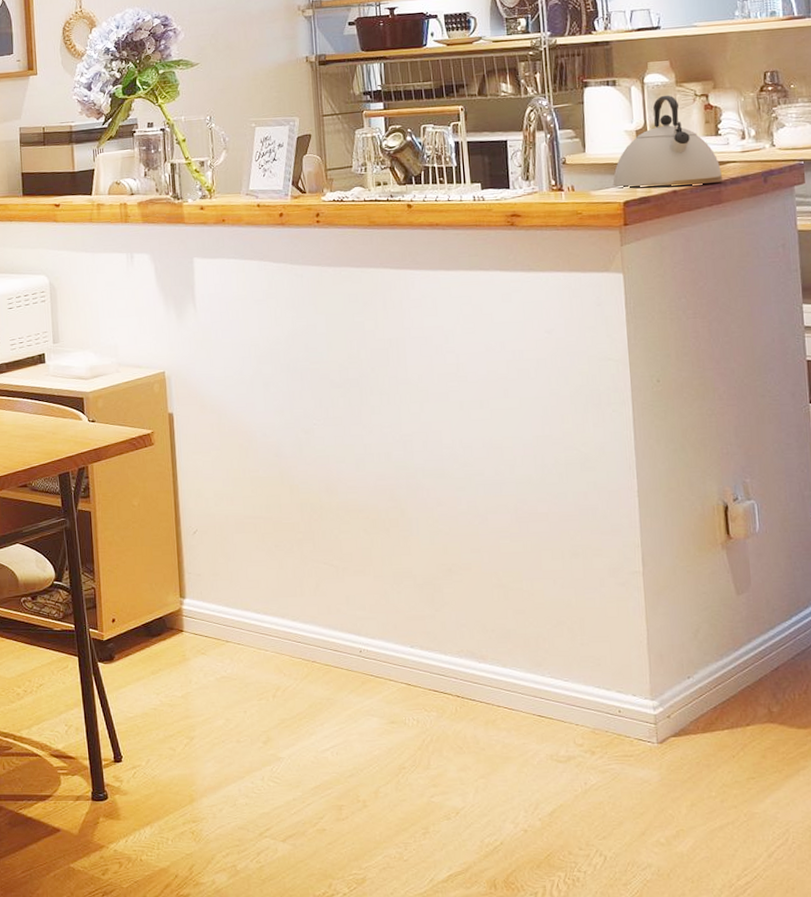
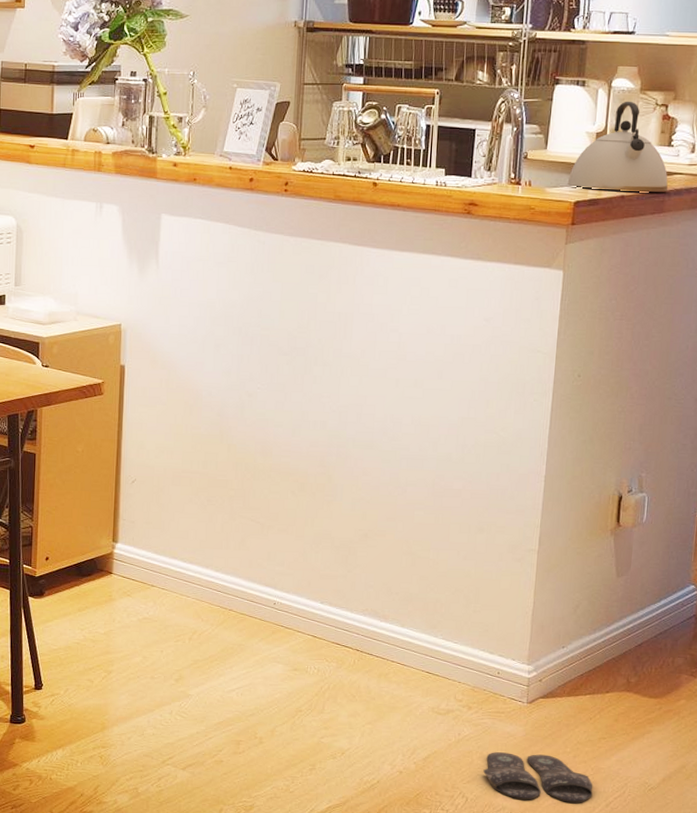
slippers: none [619,801,750,855] -> present [483,752,593,803]

